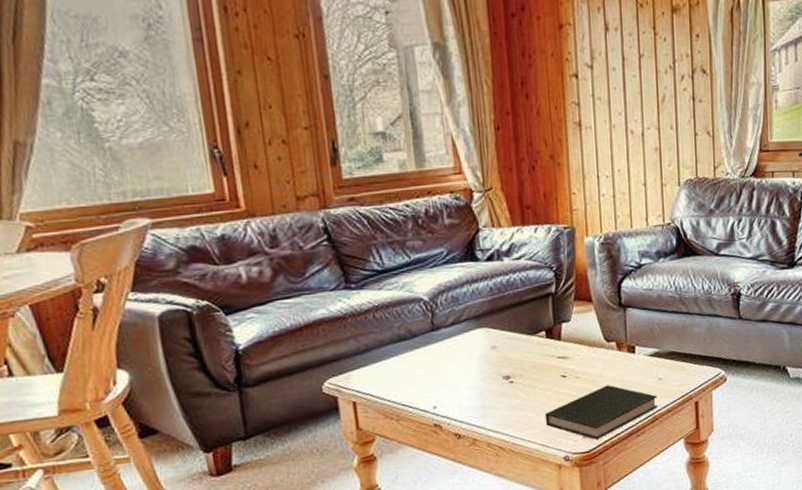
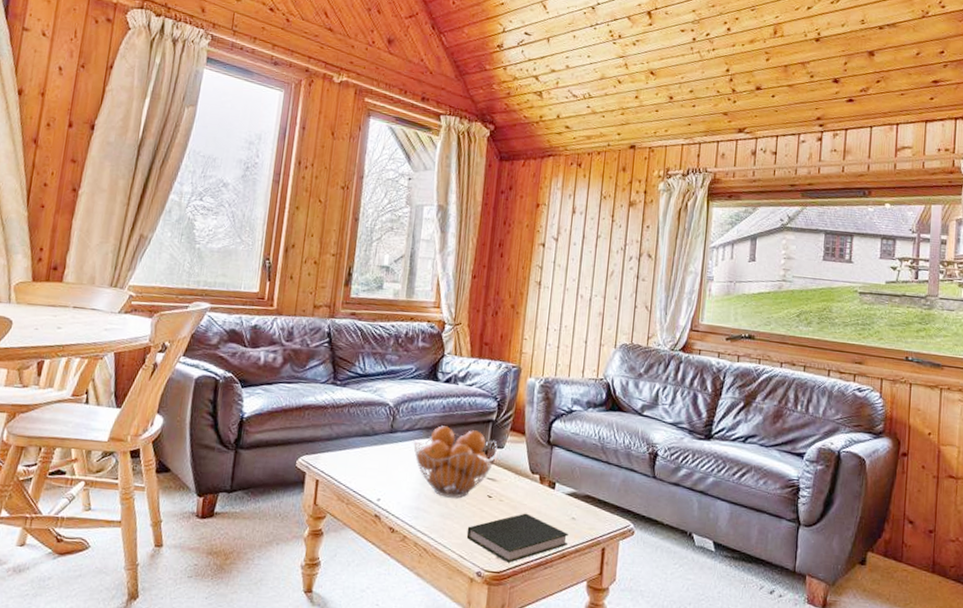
fruit basket: none [463,308,563,388] -> present [414,426,498,498]

